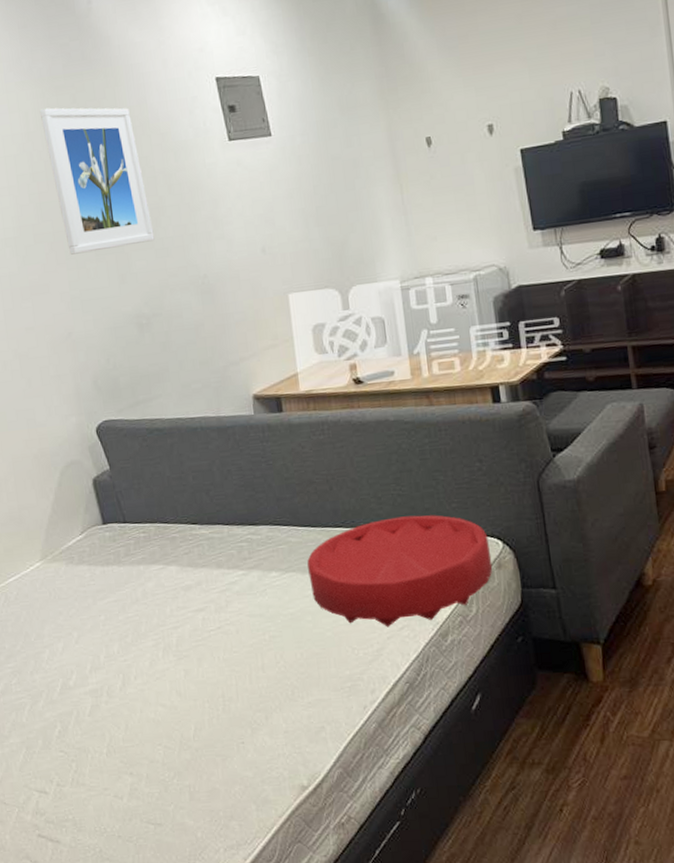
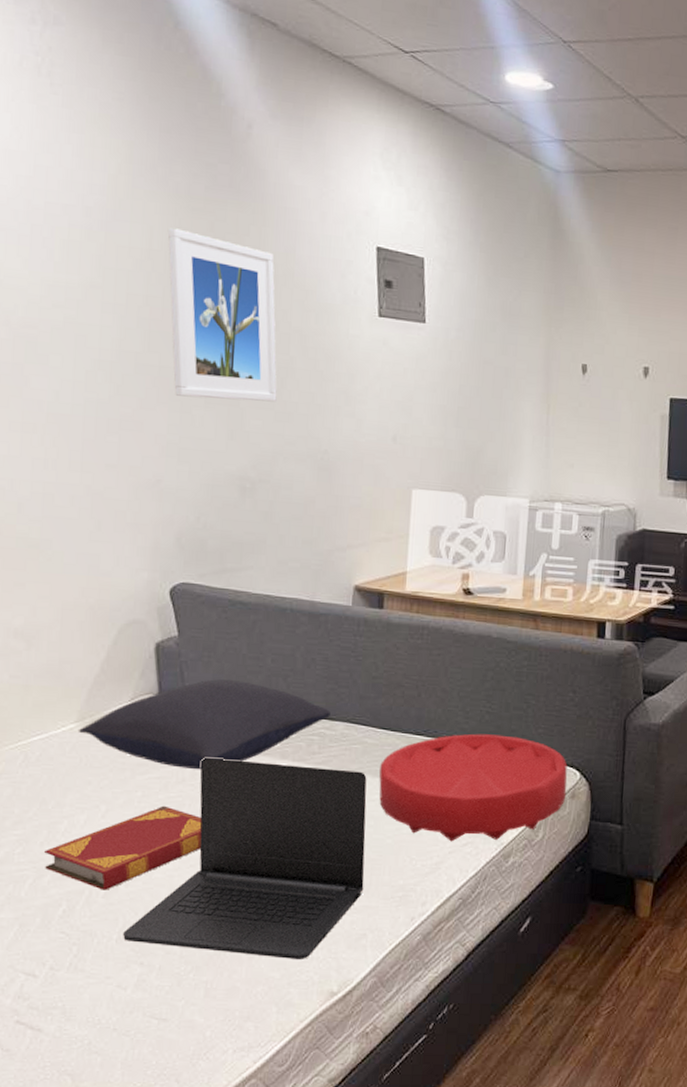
hardback book: none [35,625,163,709] -> present [44,805,202,890]
pillow: none [43,501,253,589] -> present [78,679,331,770]
laptop: none [111,570,314,758] -> present [123,758,367,959]

